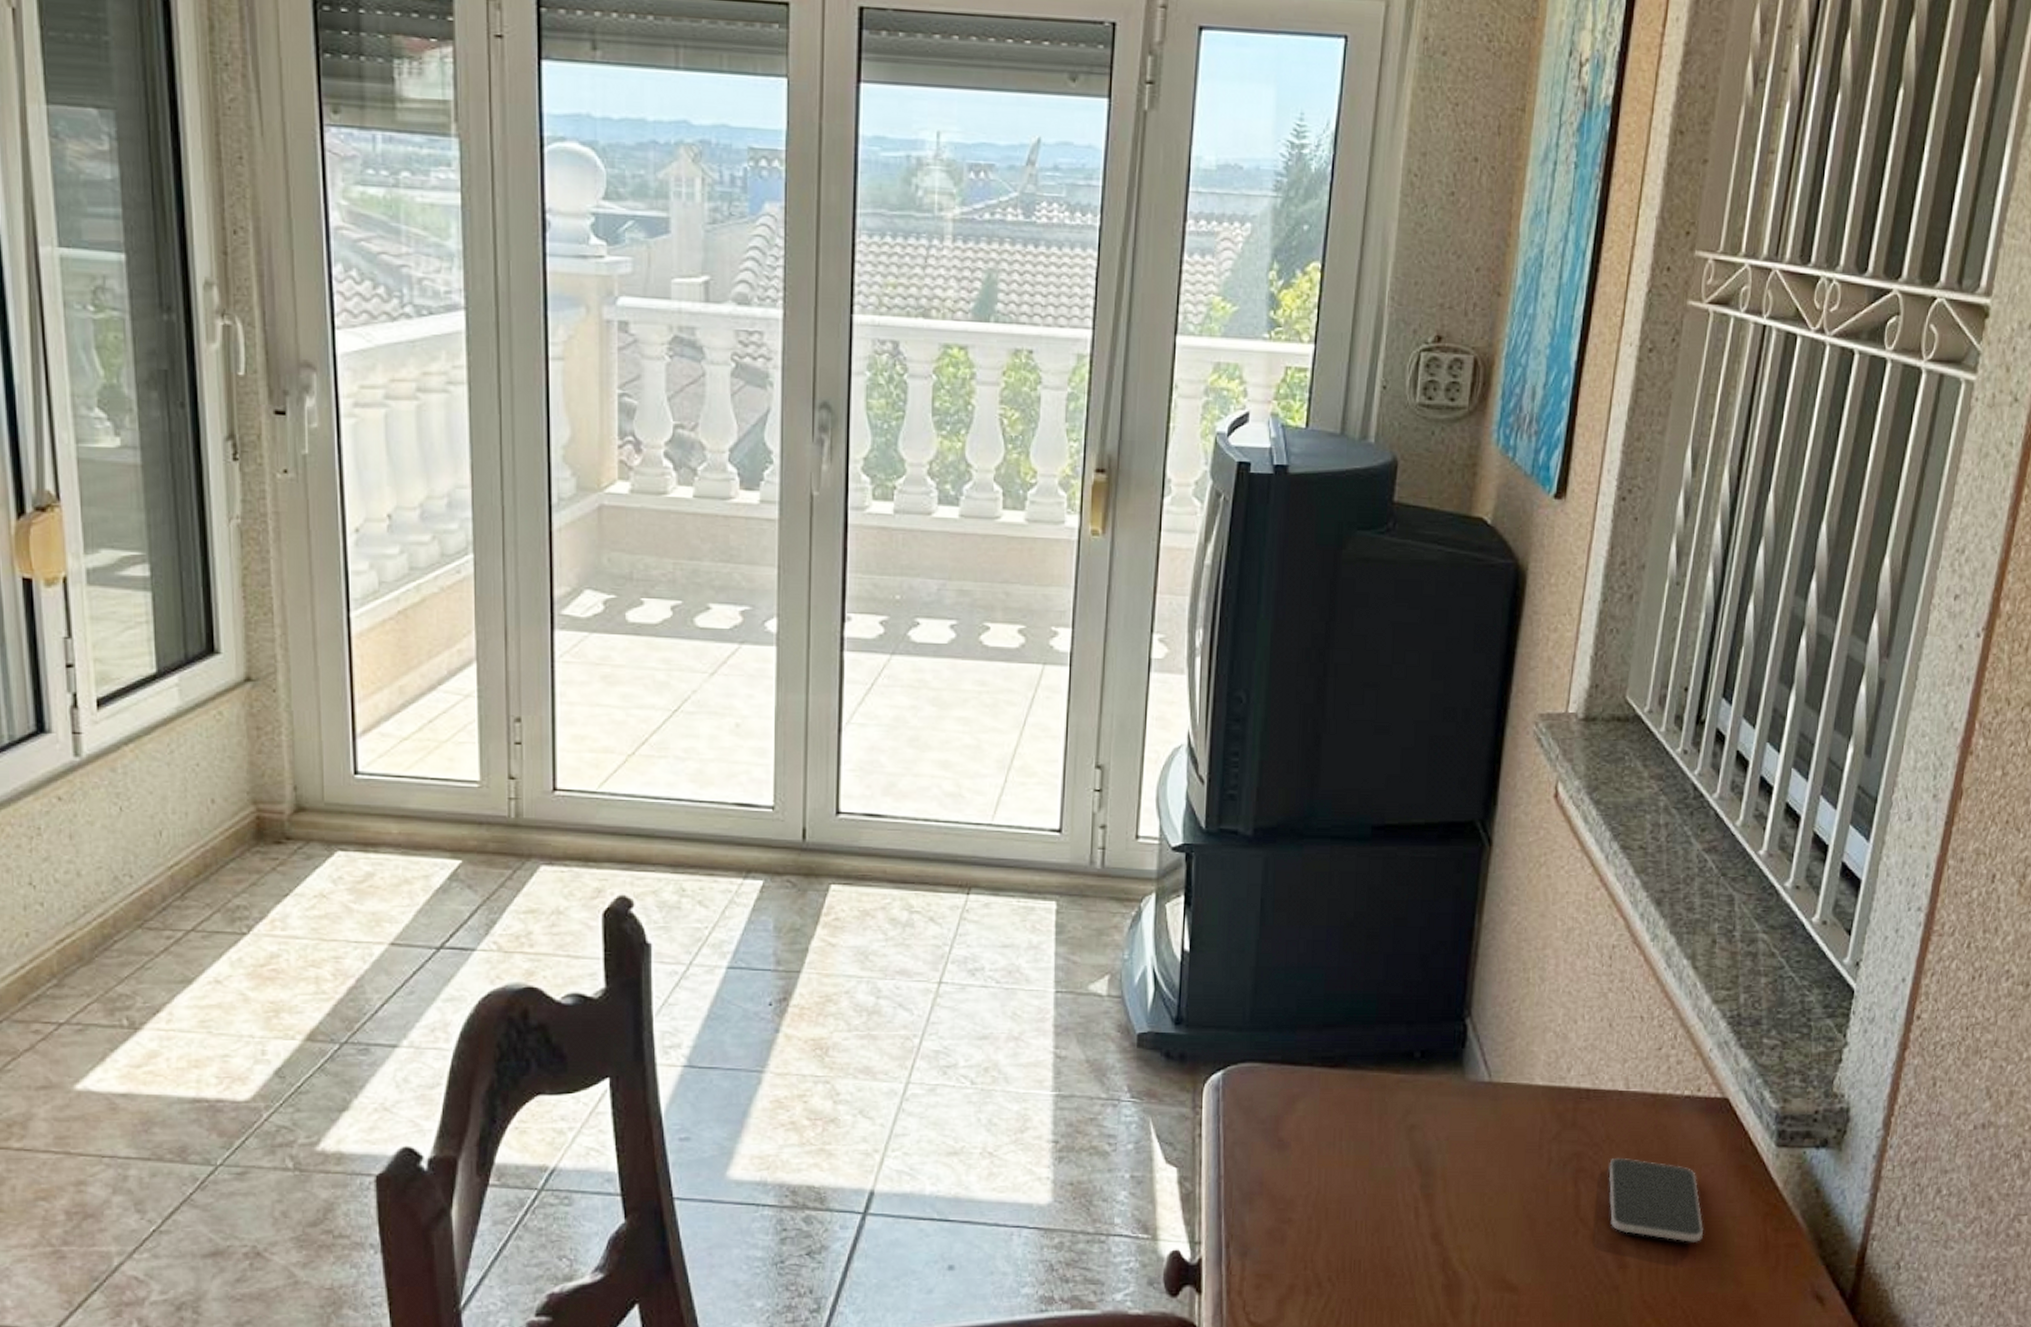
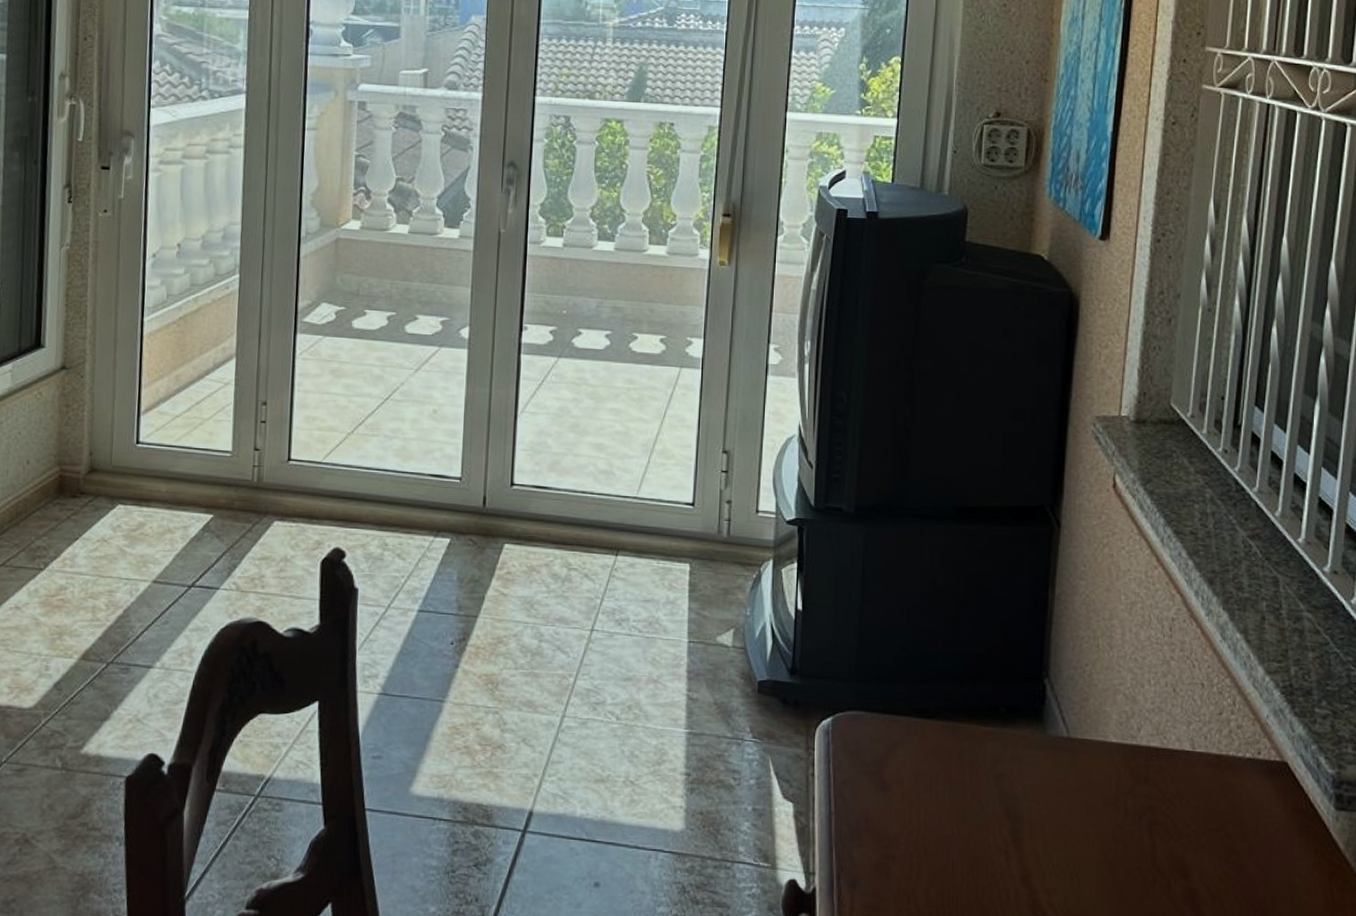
smartphone: present [1608,1158,1703,1242] -> none [1181,814,1272,897]

